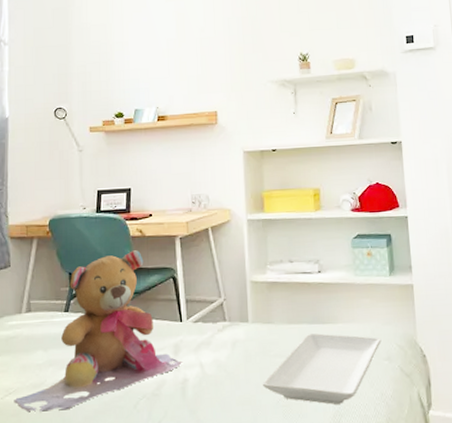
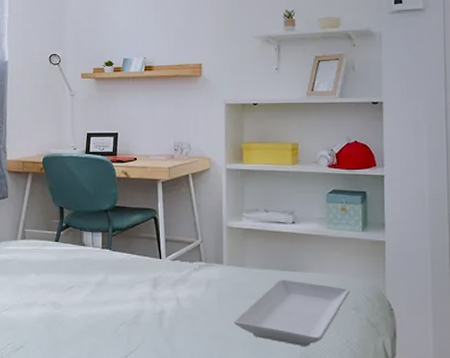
teddy bear: present [14,250,182,413] -> none [9,190,160,328]

